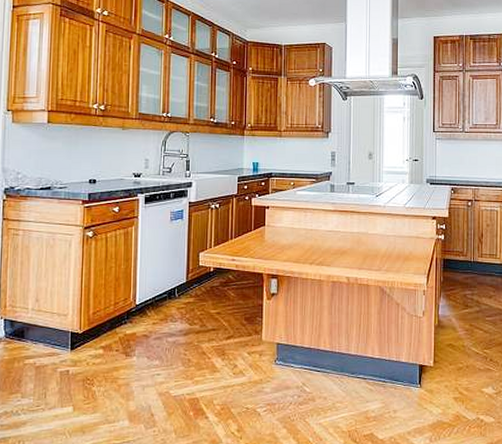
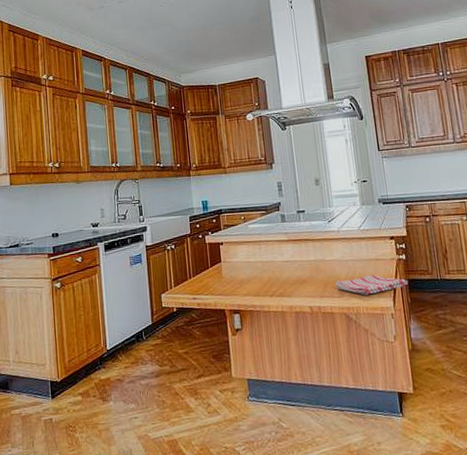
dish towel: none [375,252,444,271] -> present [335,275,409,295]

